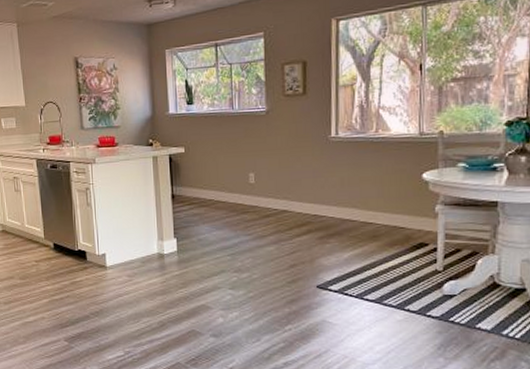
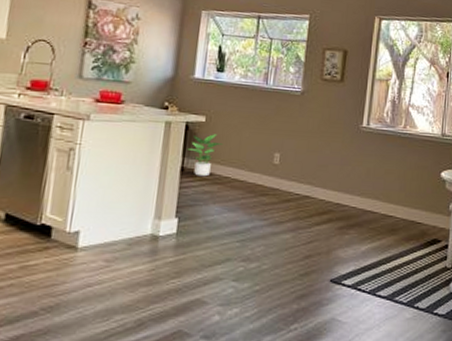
potted plant: none [174,162,203,201] -> present [187,134,223,177]

